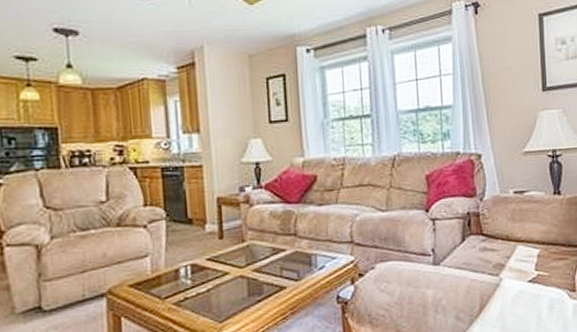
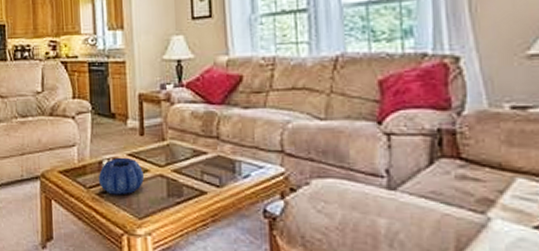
decorative bowl: none [174,262,225,303] -> present [98,157,145,195]

